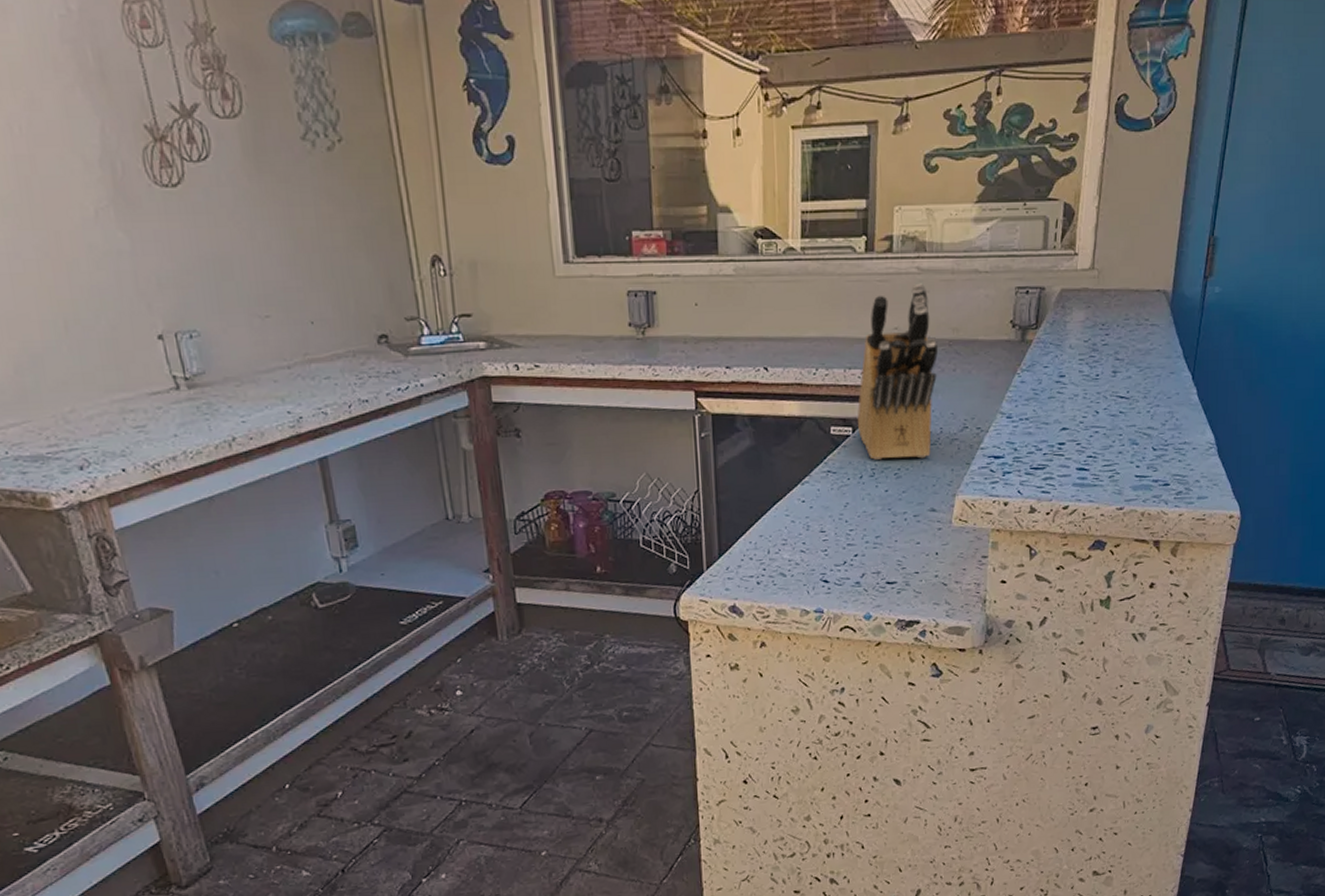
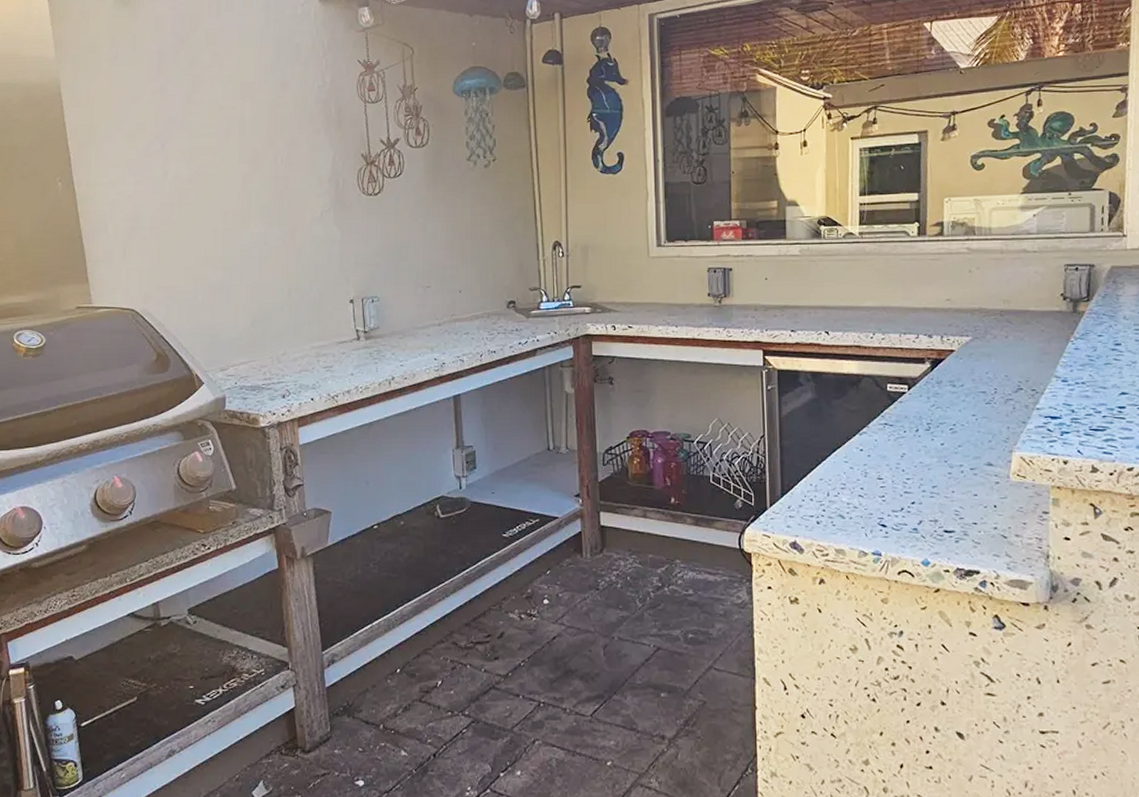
knife block: present [857,283,939,460] -> none [912,261,991,416]

